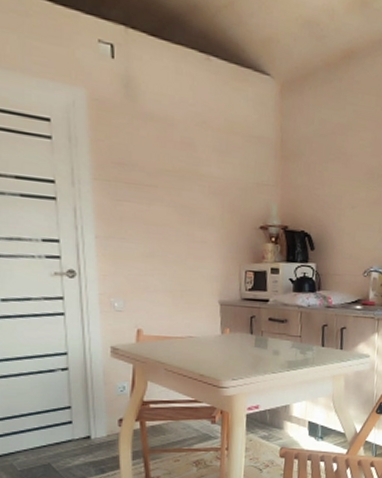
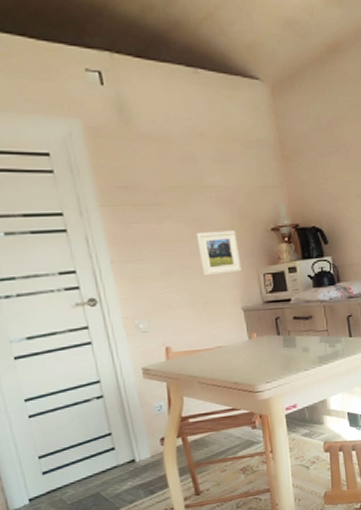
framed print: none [183,219,225,266] -> present [196,230,242,277]

